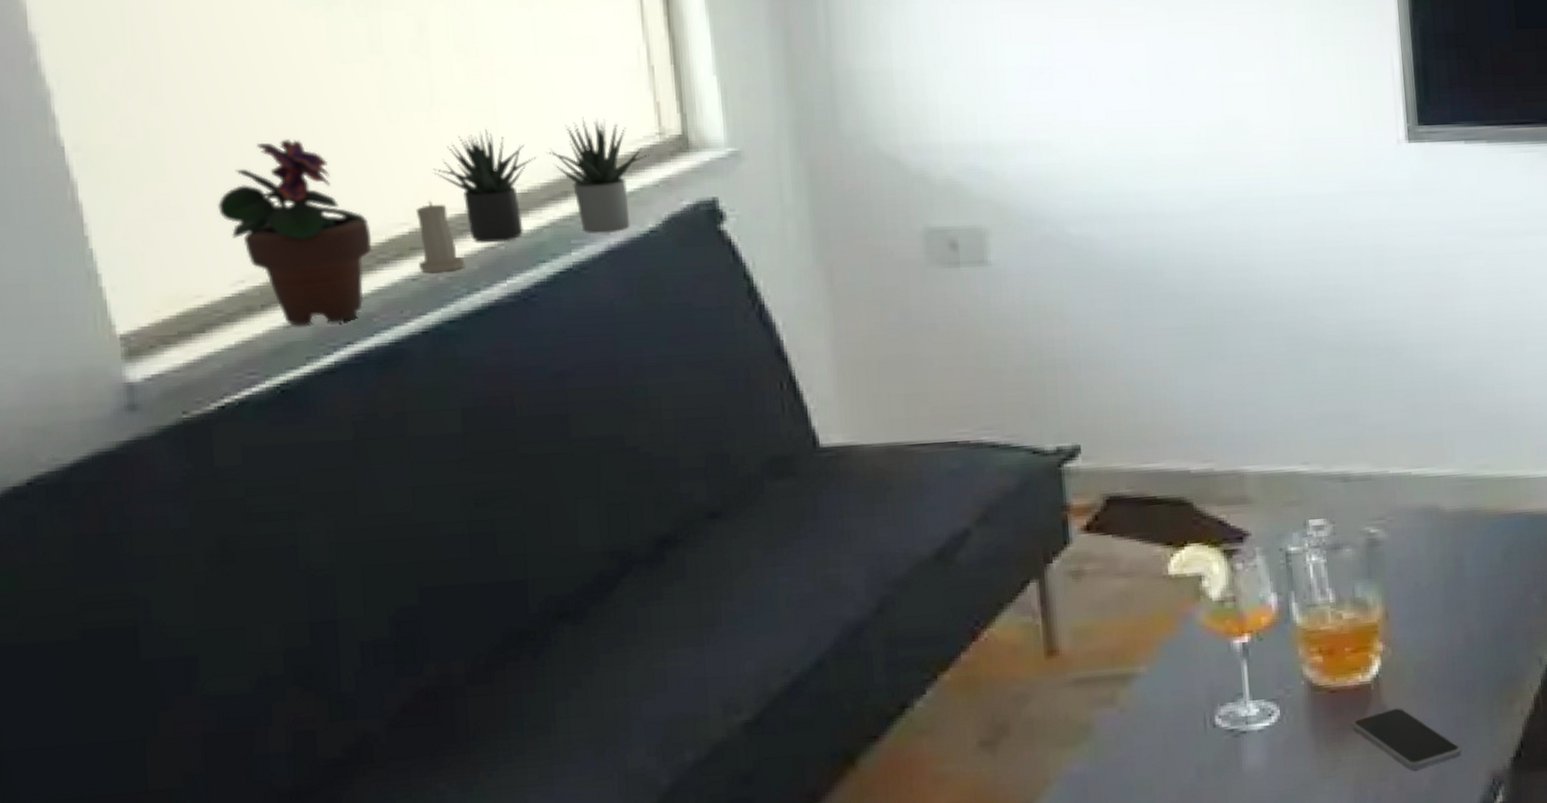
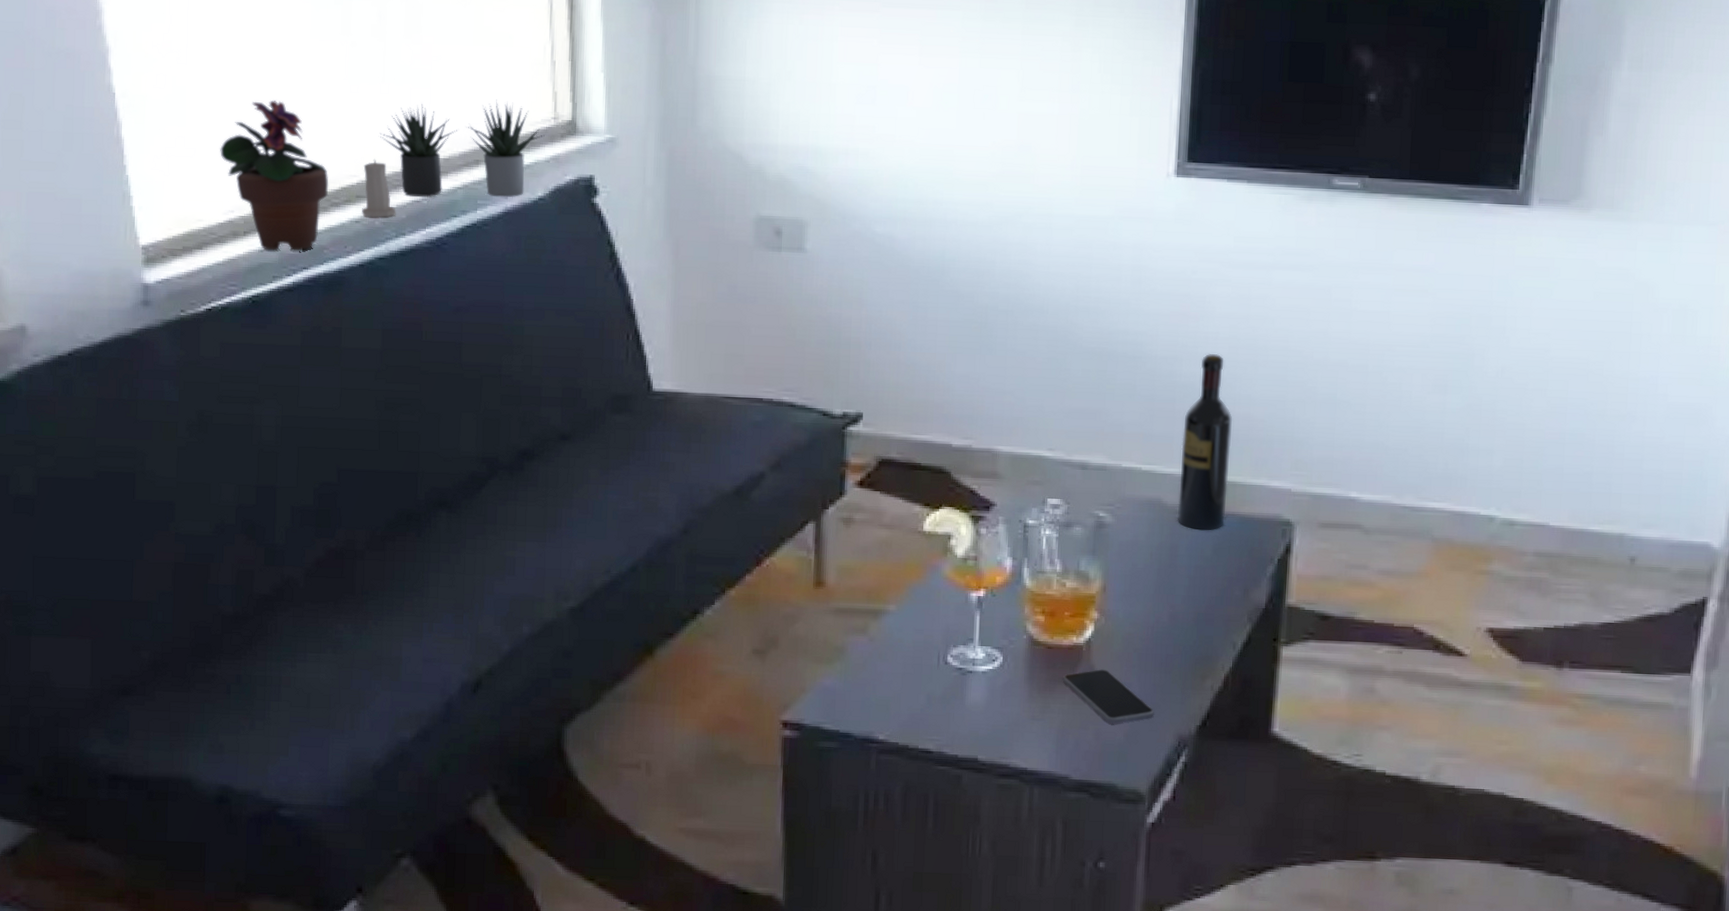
wine bottle: none [1451,335,1512,536] -> present [1177,354,1233,531]

